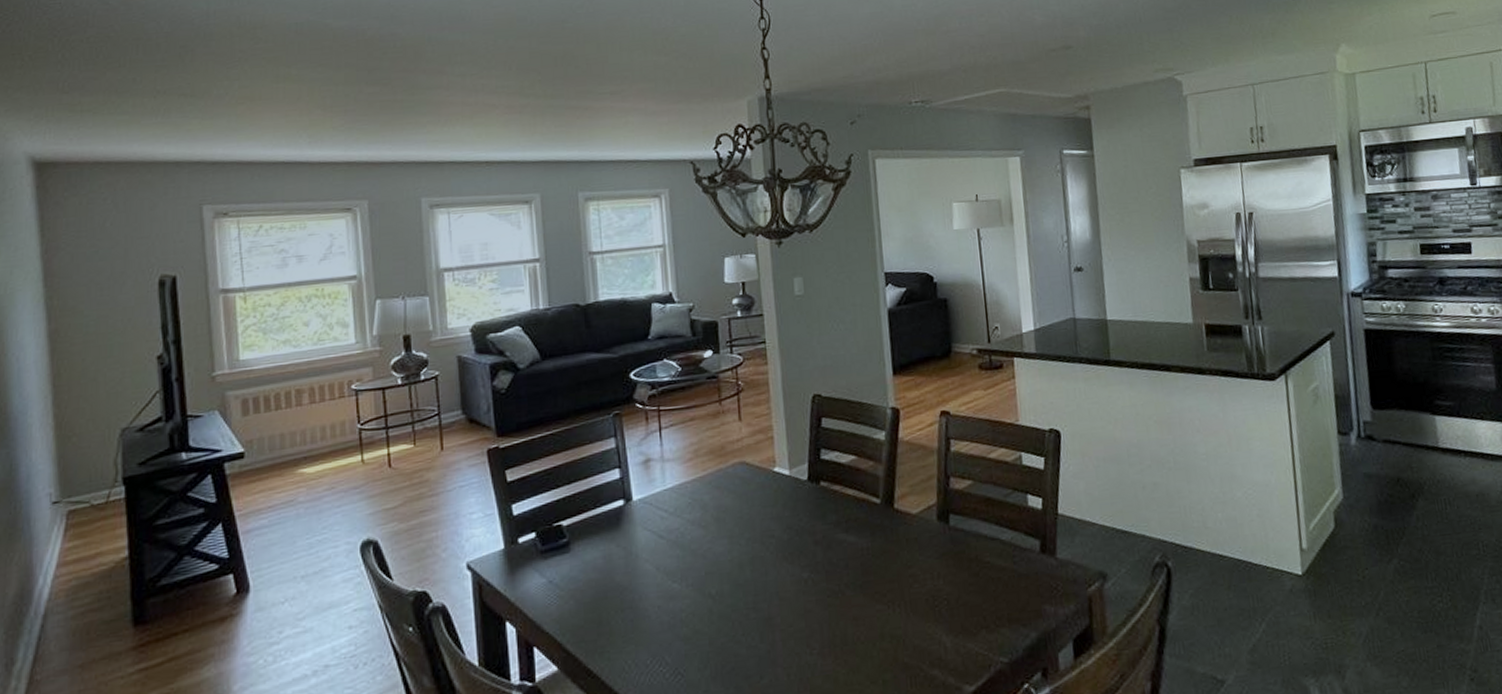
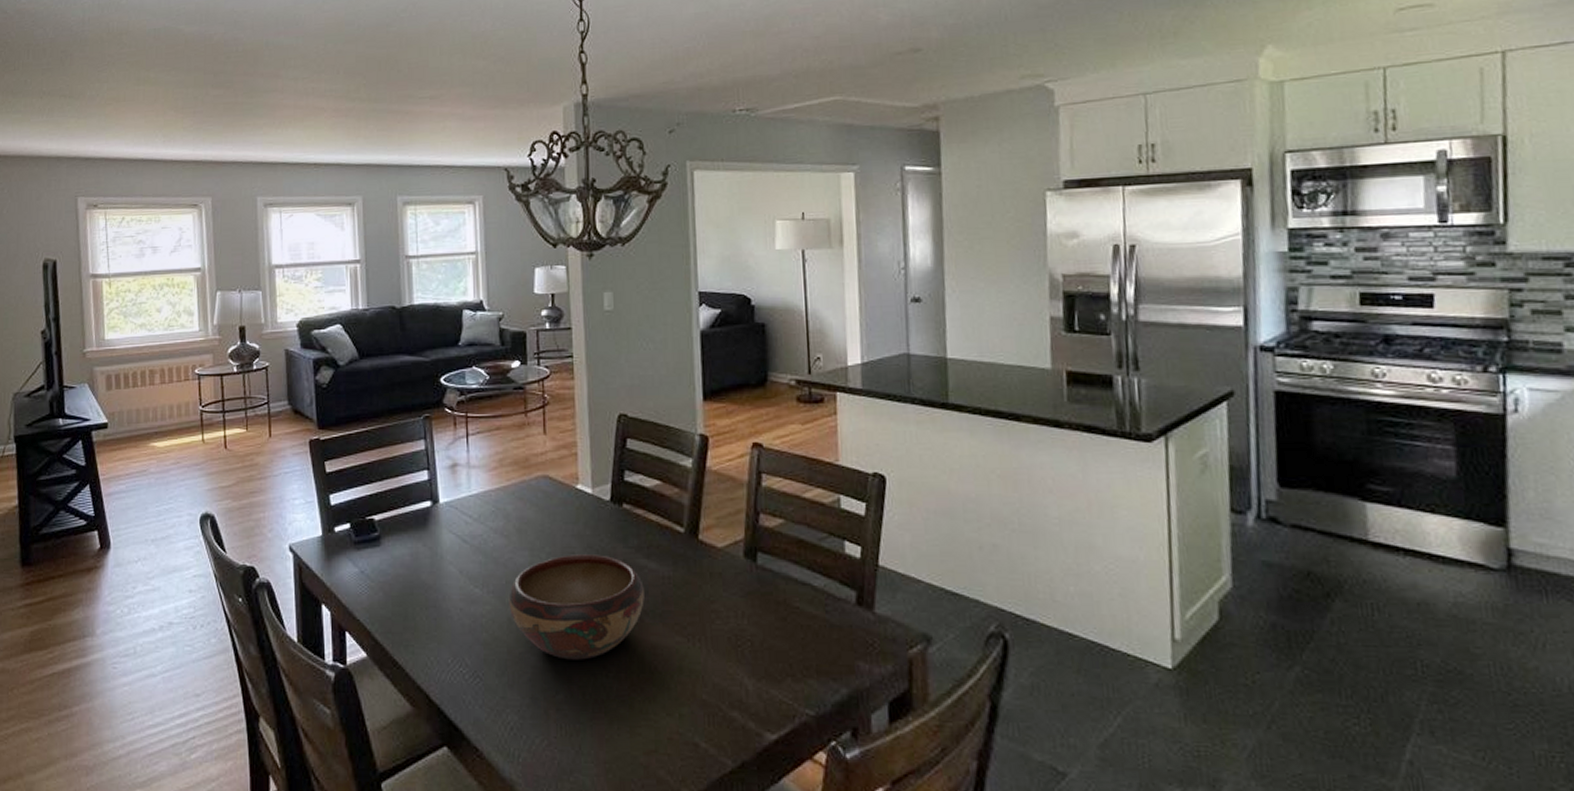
decorative bowl: none [708,534,845,644] -> present [508,554,644,660]

